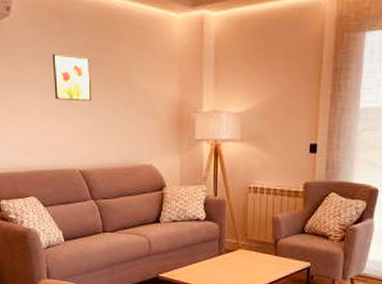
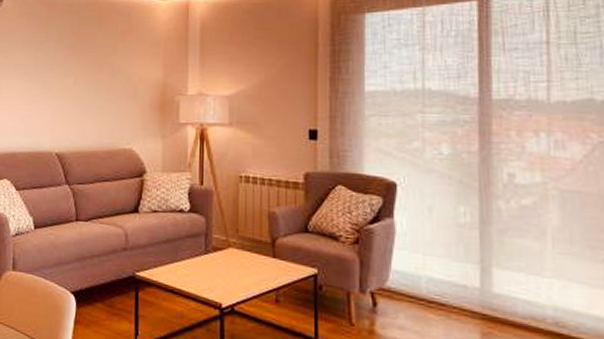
wall art: present [52,53,92,102] -> none [37,38,74,84]

